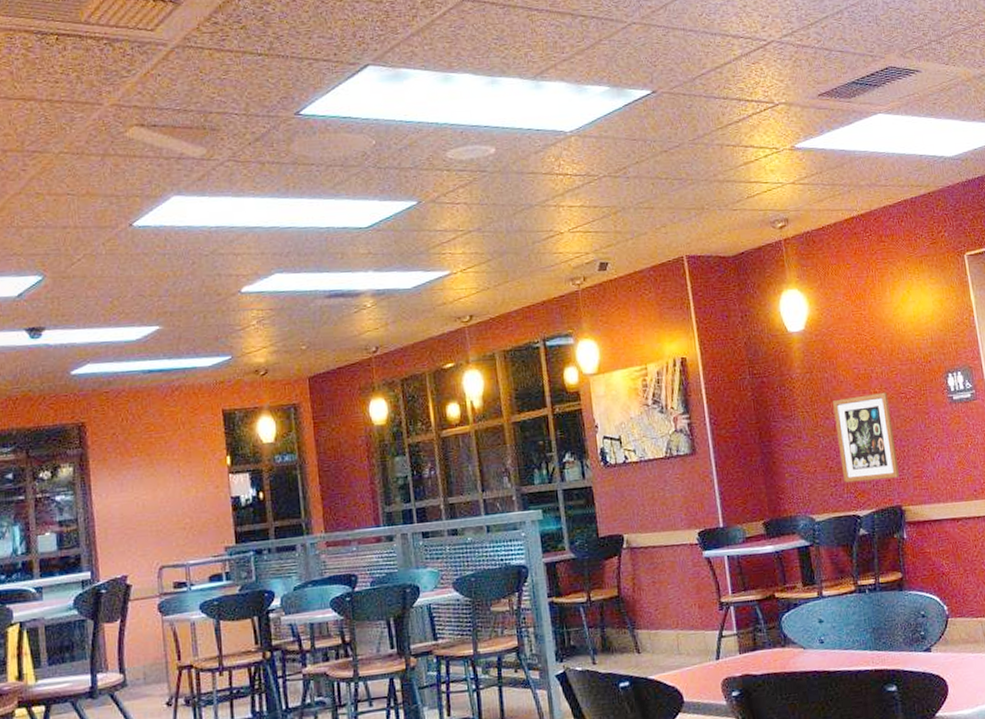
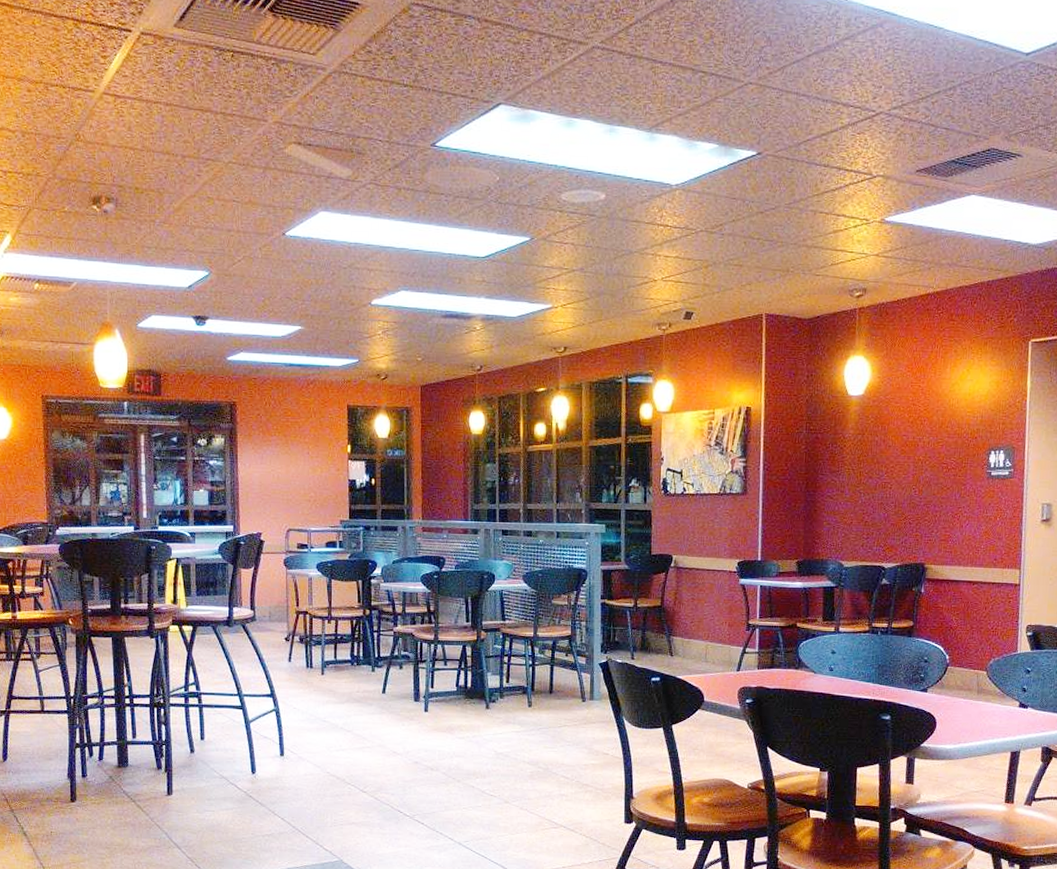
wall art: present [833,392,899,483] -> none [876,460,931,539]

